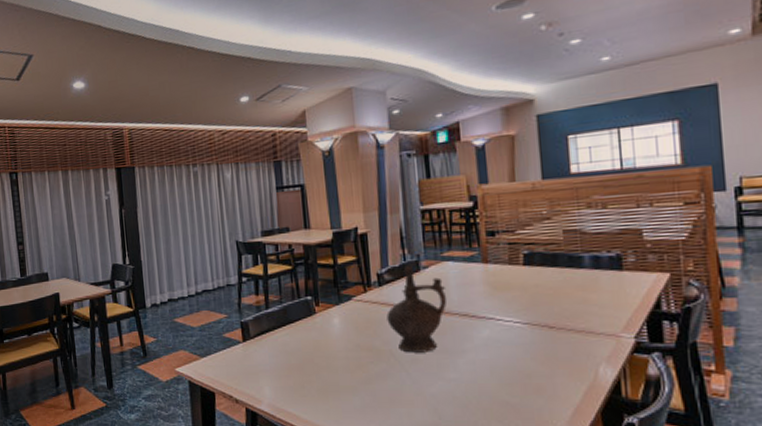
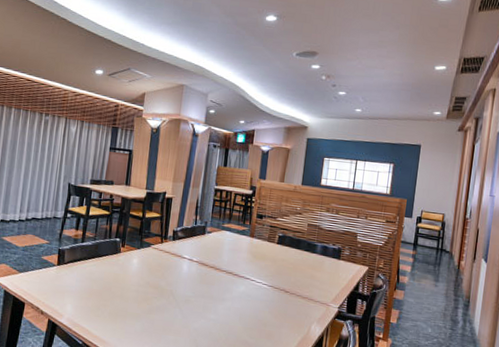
ceremonial vessel: present [386,265,448,353] -> none [173,228,221,297]

